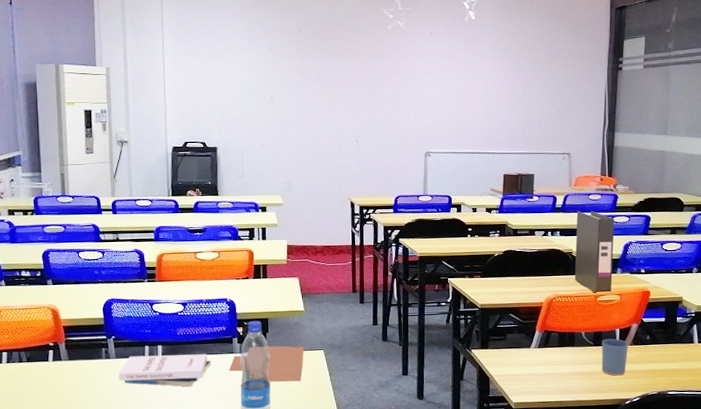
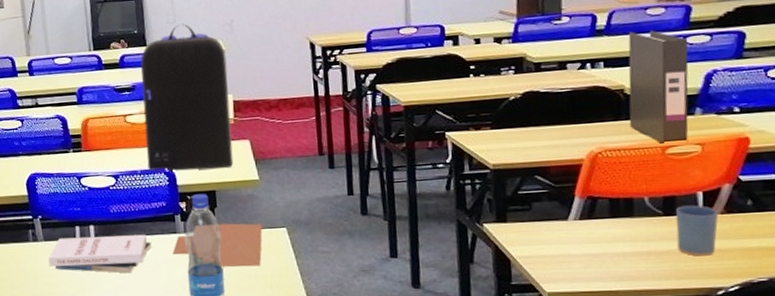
backpack: none [211,179,285,301] -> present [140,23,234,172]

